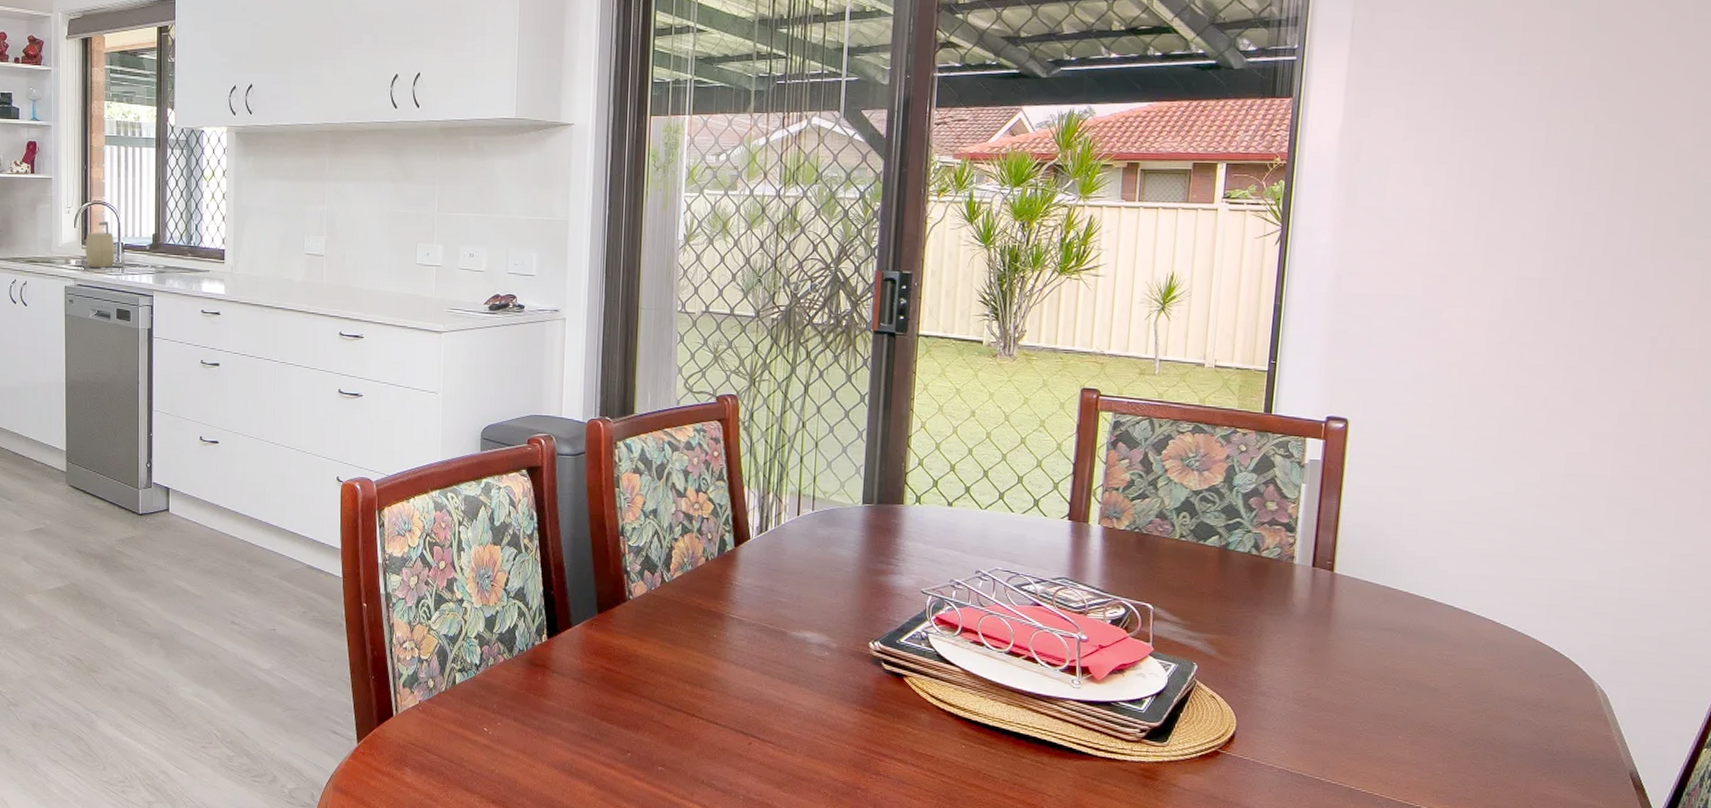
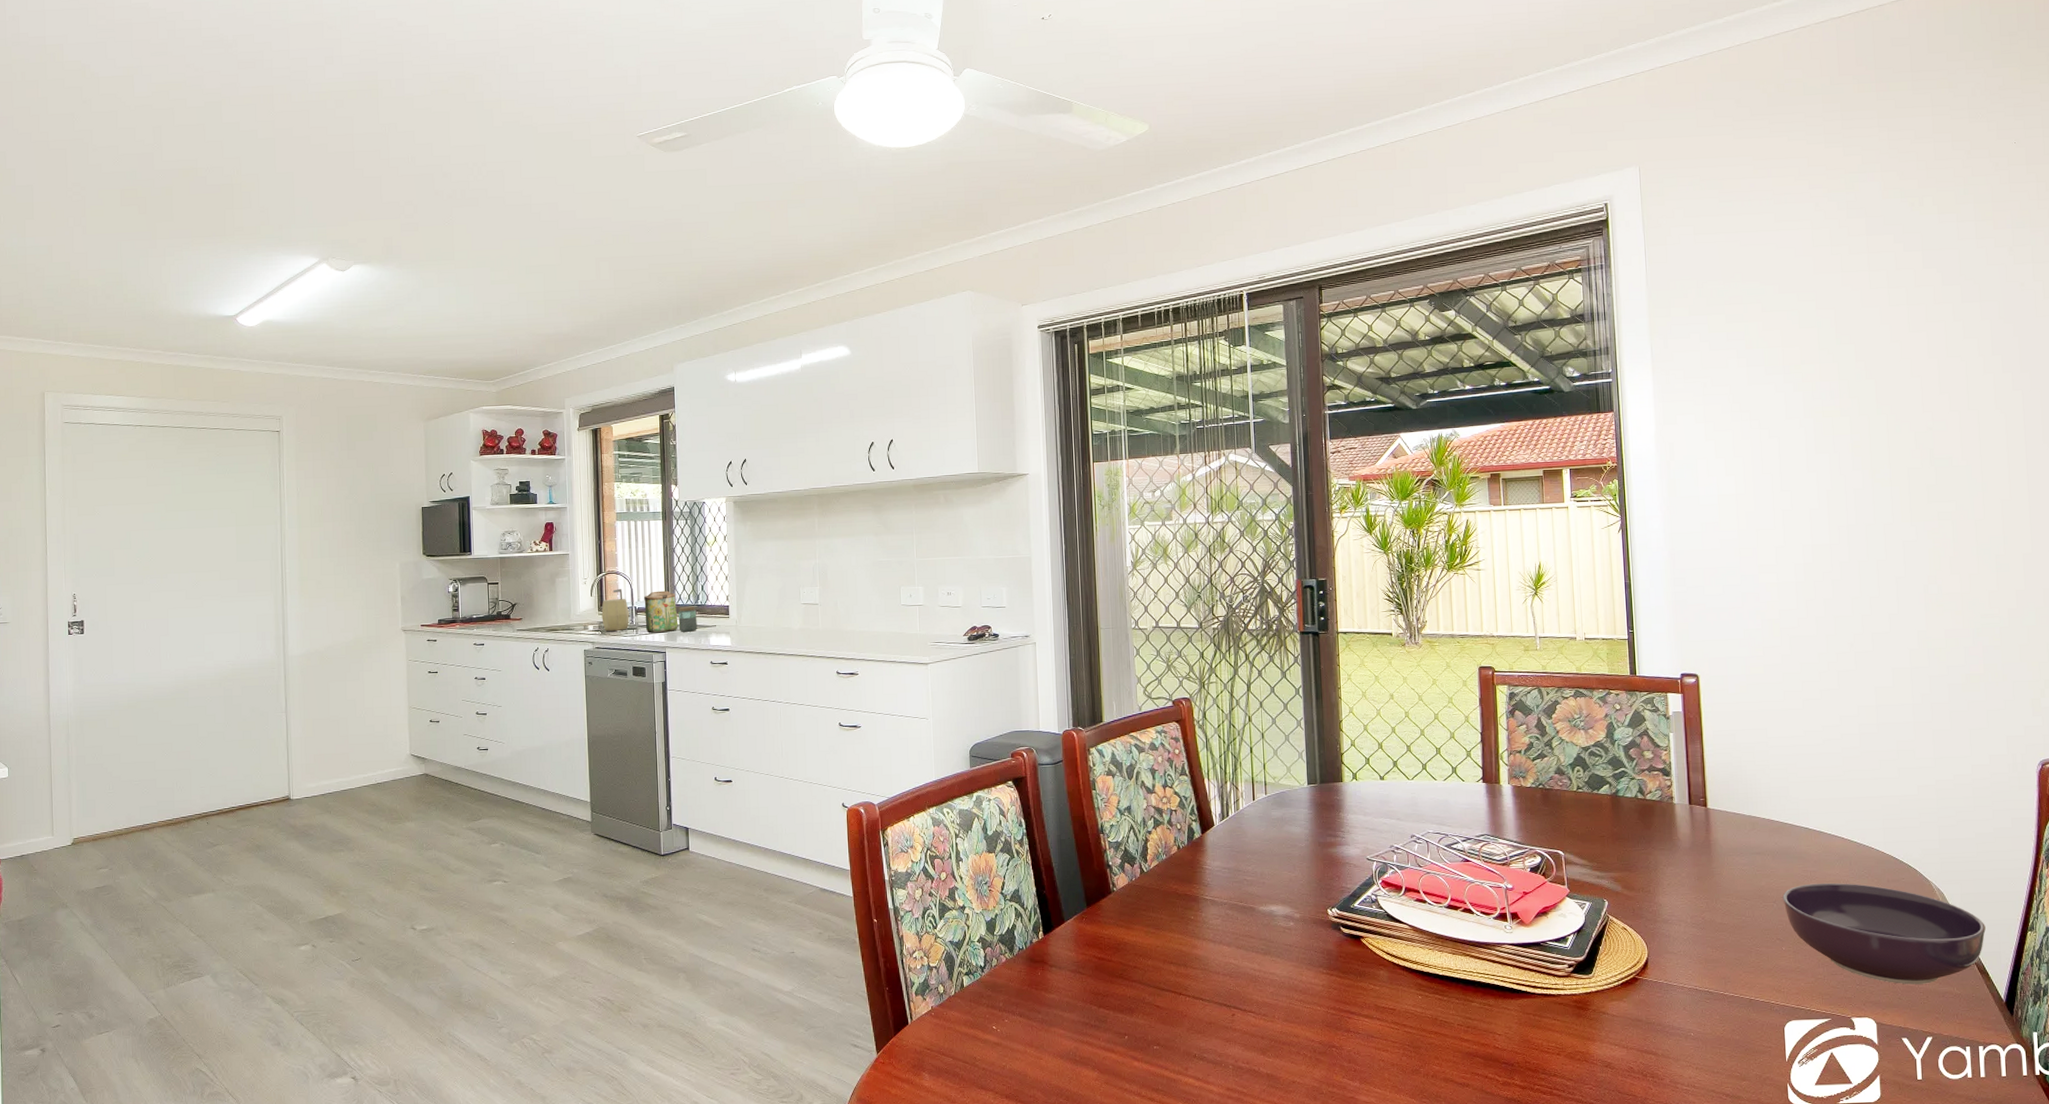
canister: none [132,227,168,274] -> present [644,590,678,633]
peanut butter: none [168,246,189,275] -> present [678,606,697,632]
bowl: none [1408,669,1652,794] -> present [1782,882,1986,985]

